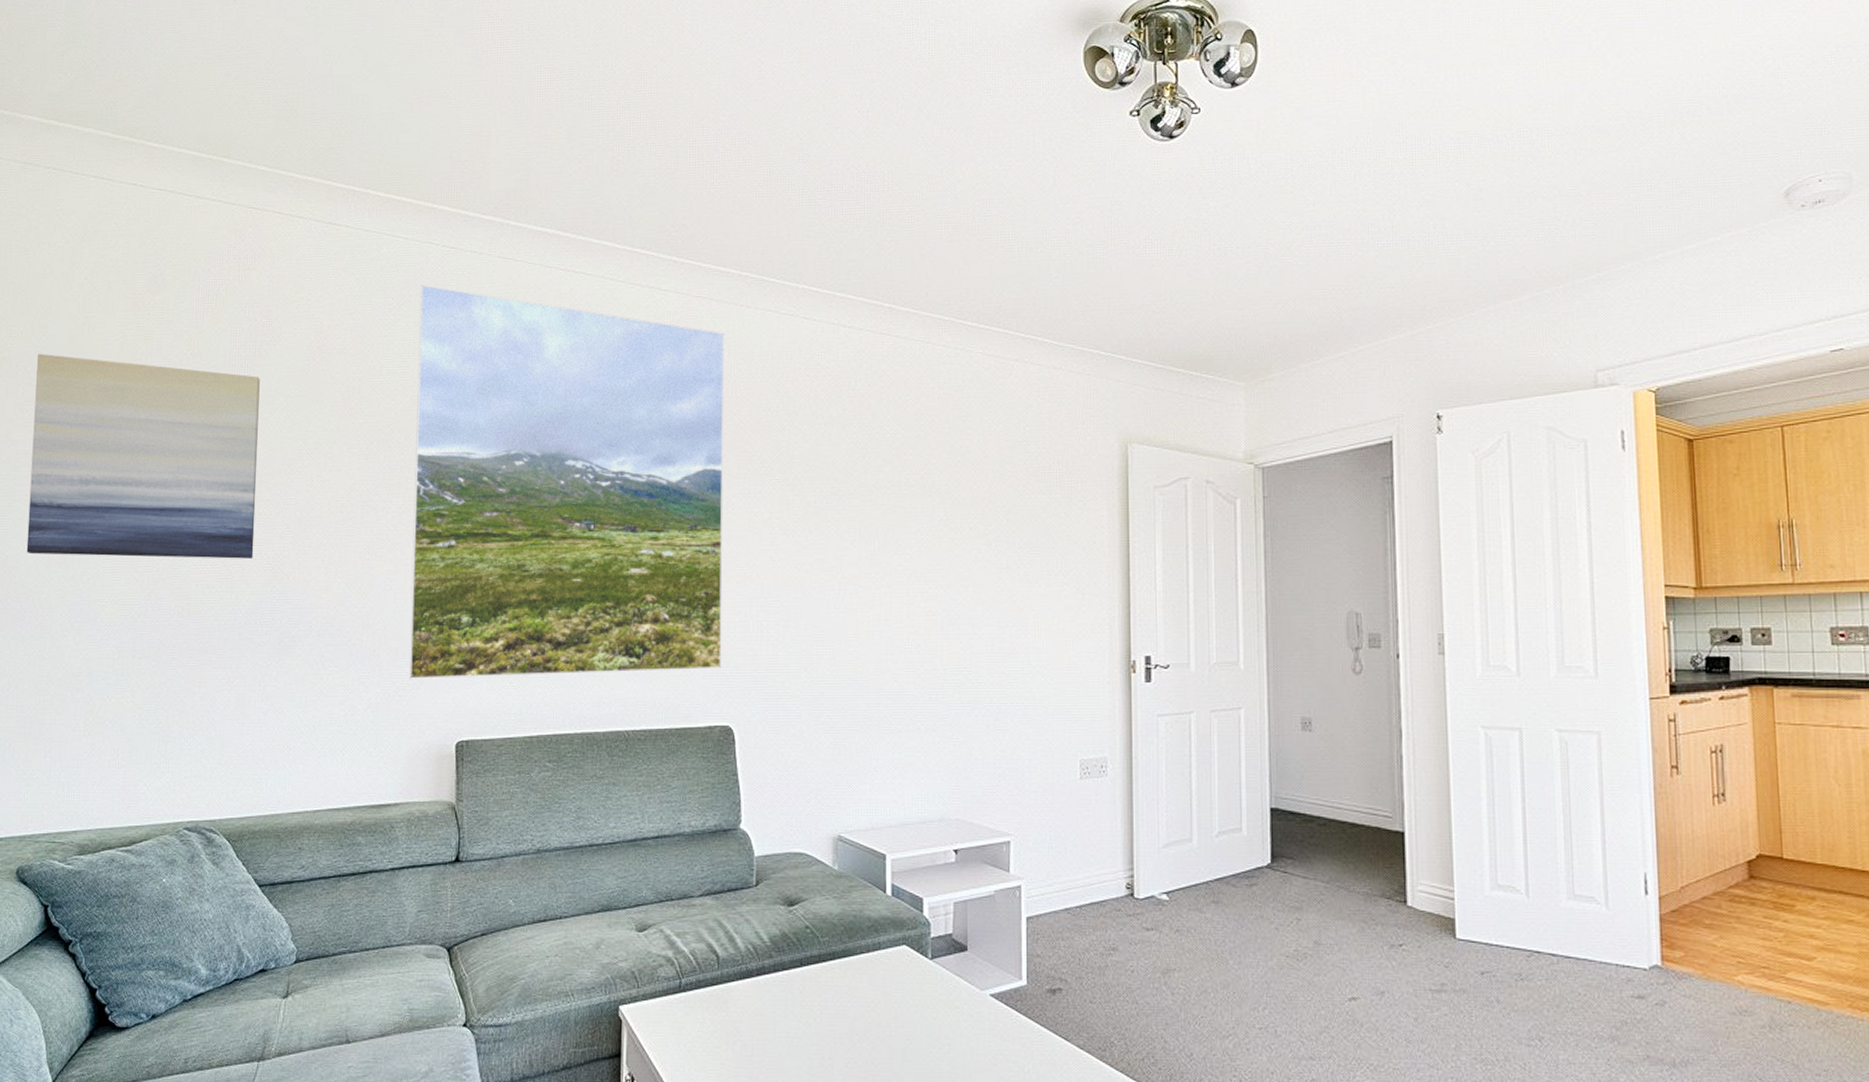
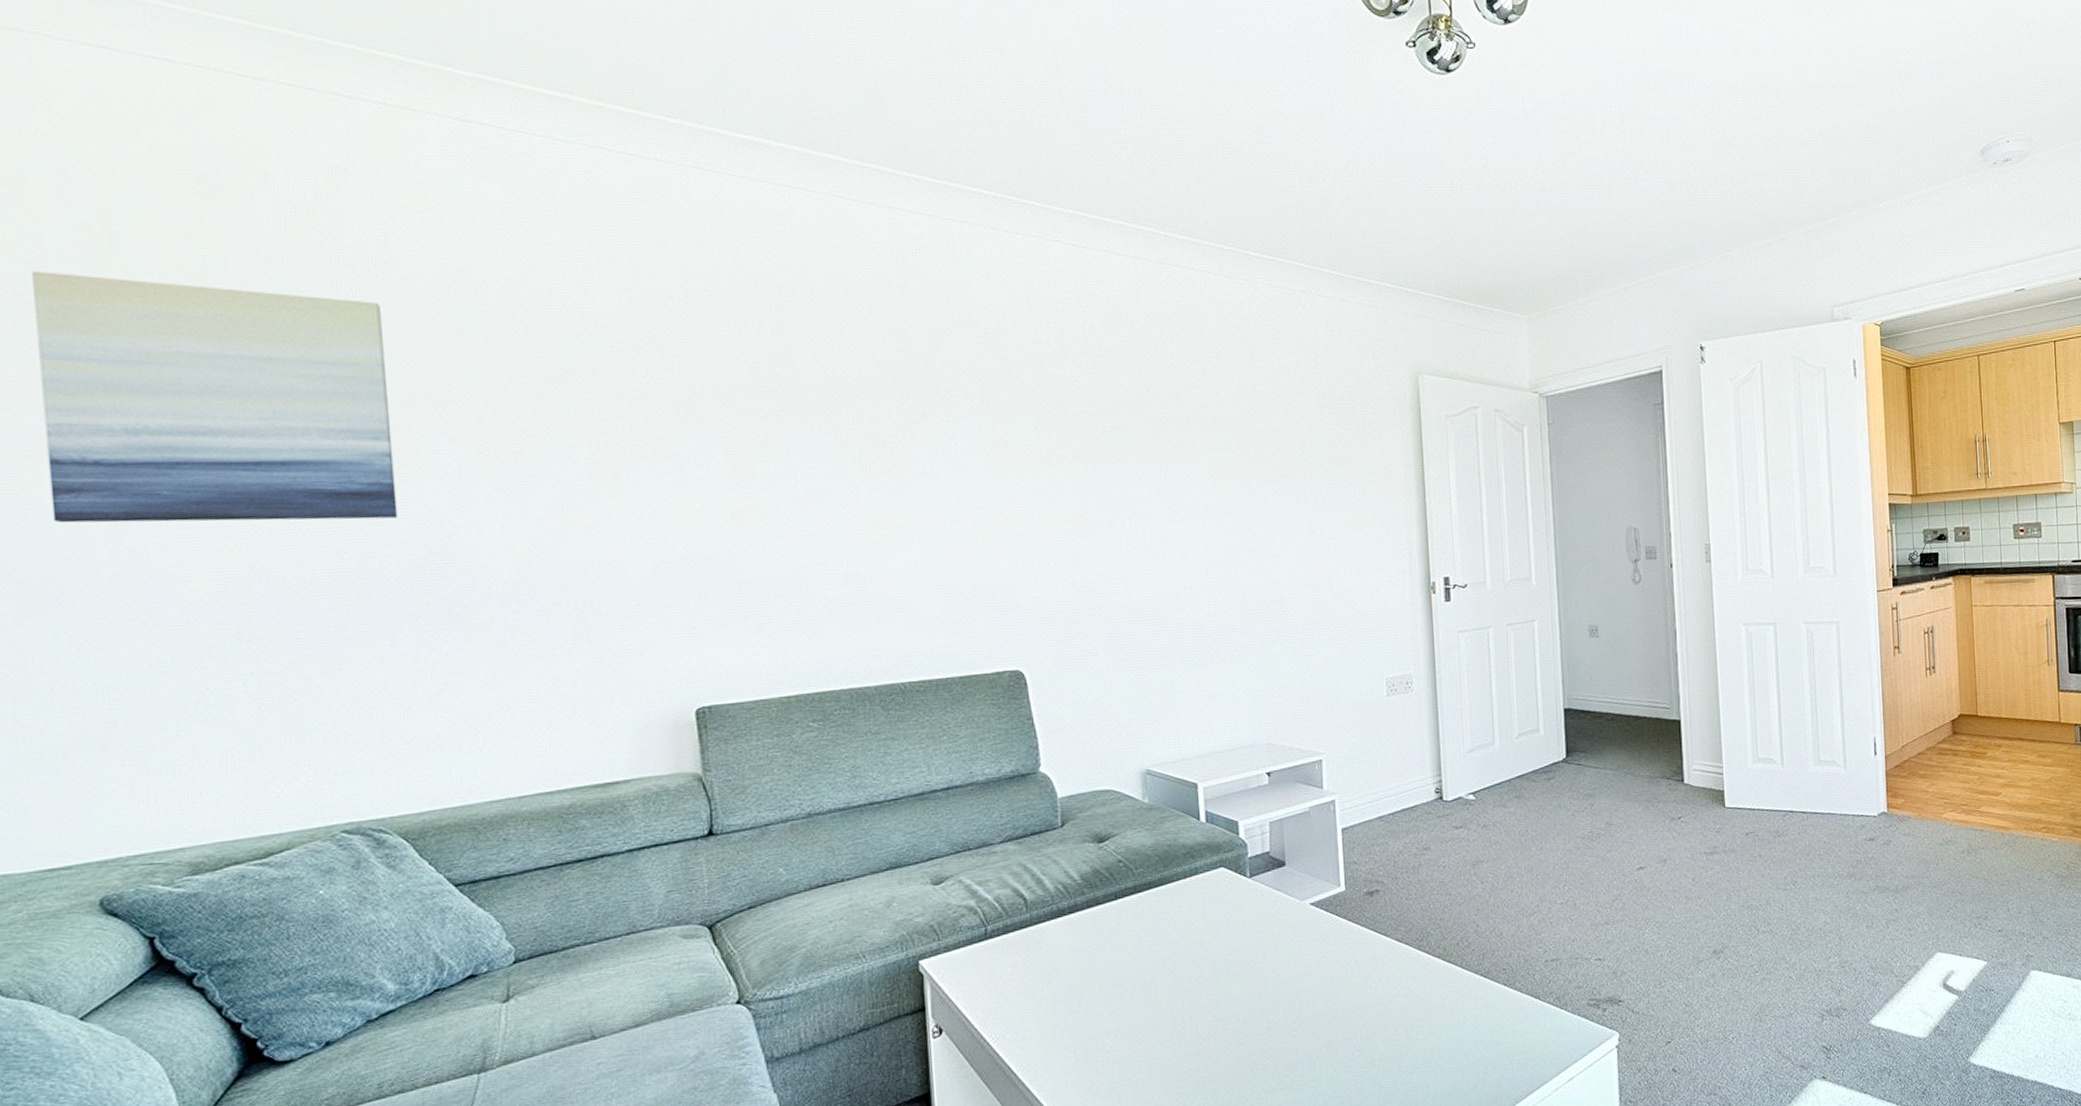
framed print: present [409,284,724,679] -> none [592,196,1006,644]

